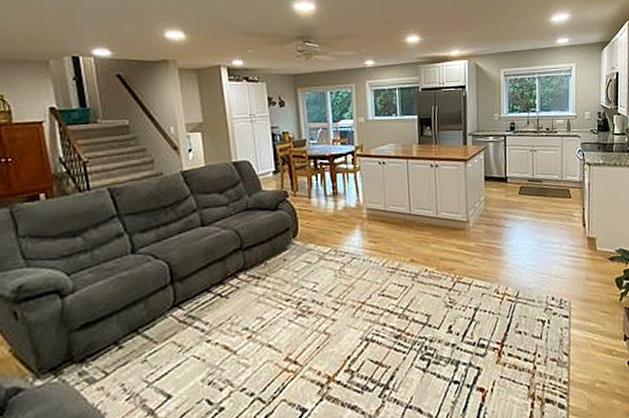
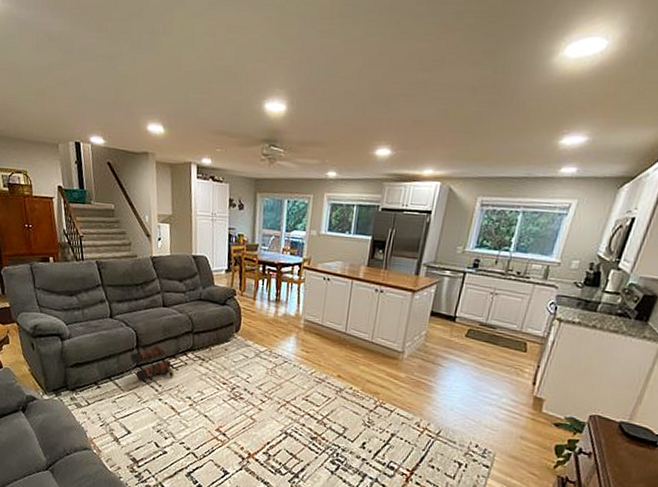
boots: none [164,273,224,324] -> present [130,344,174,381]

